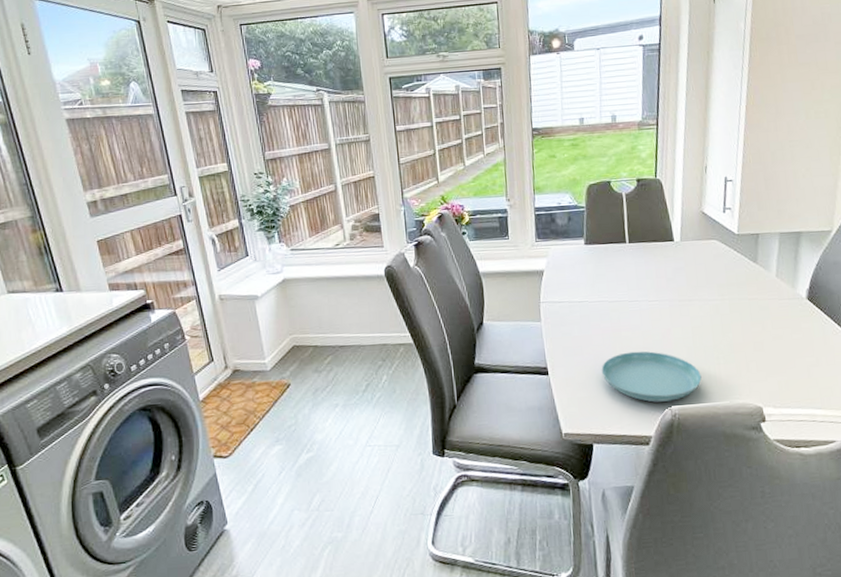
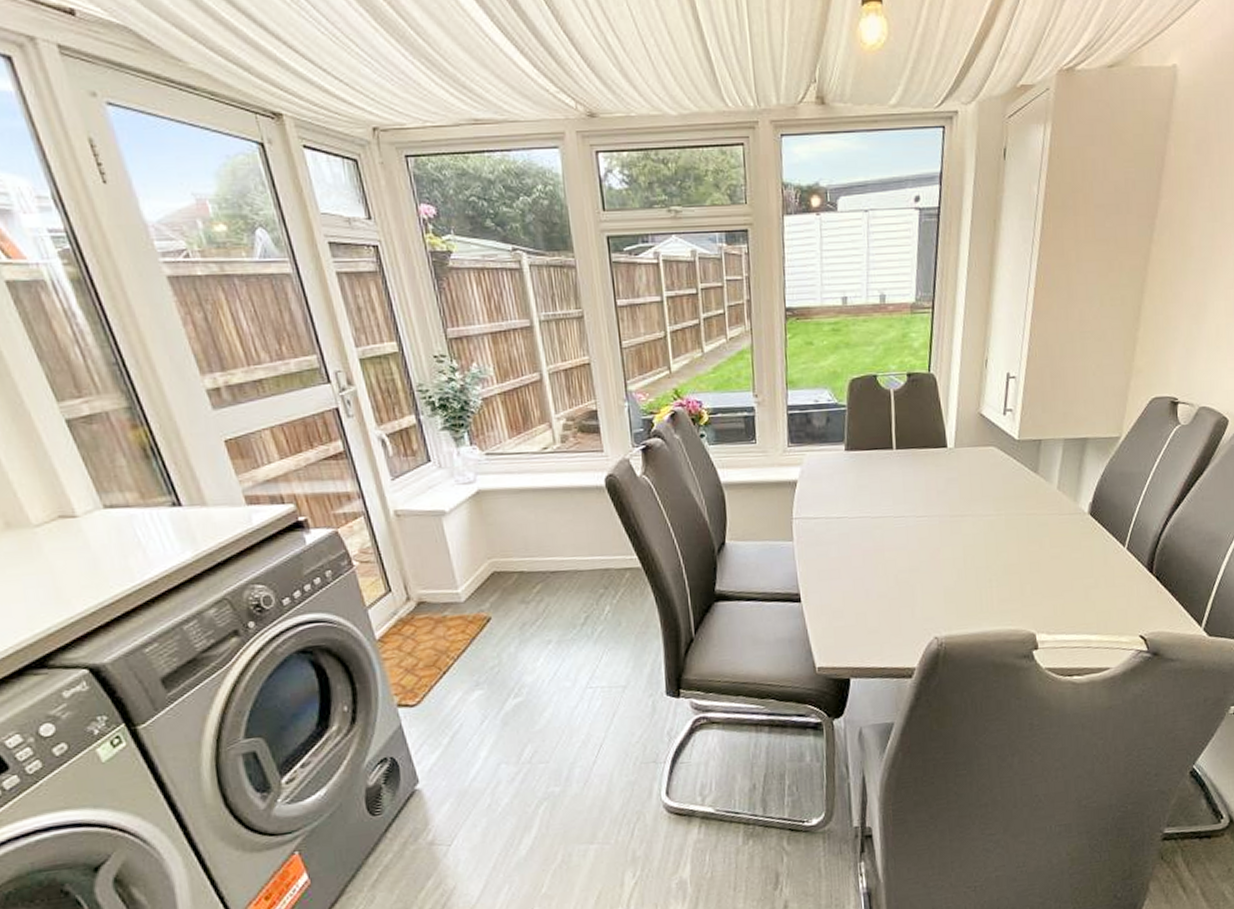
saucer: present [601,351,702,402] -> none [861,573,972,631]

